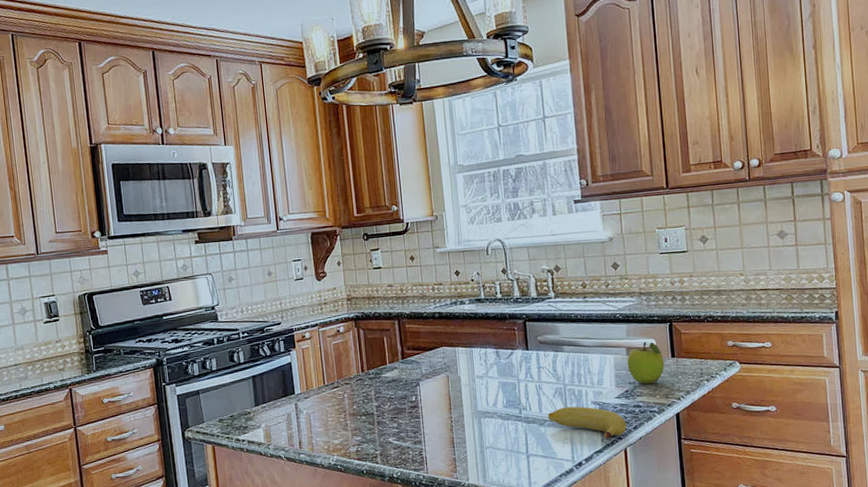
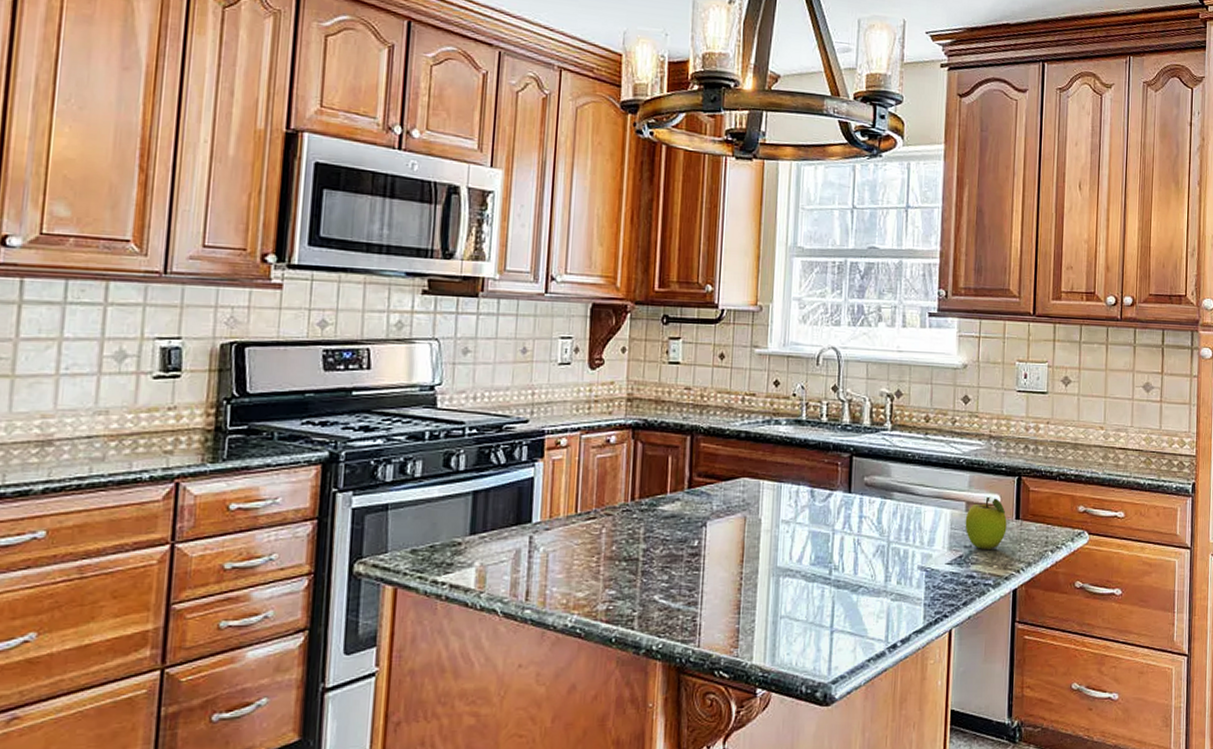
banana: present [548,406,627,439] -> none [863,570,955,616]

